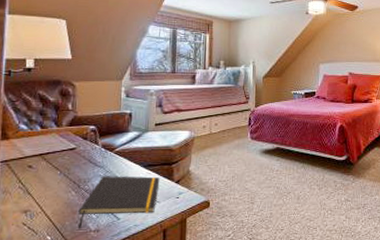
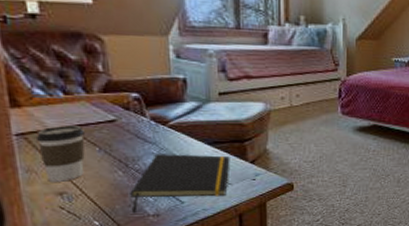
coffee cup: none [14,154,51,201] -> present [35,126,85,182]

